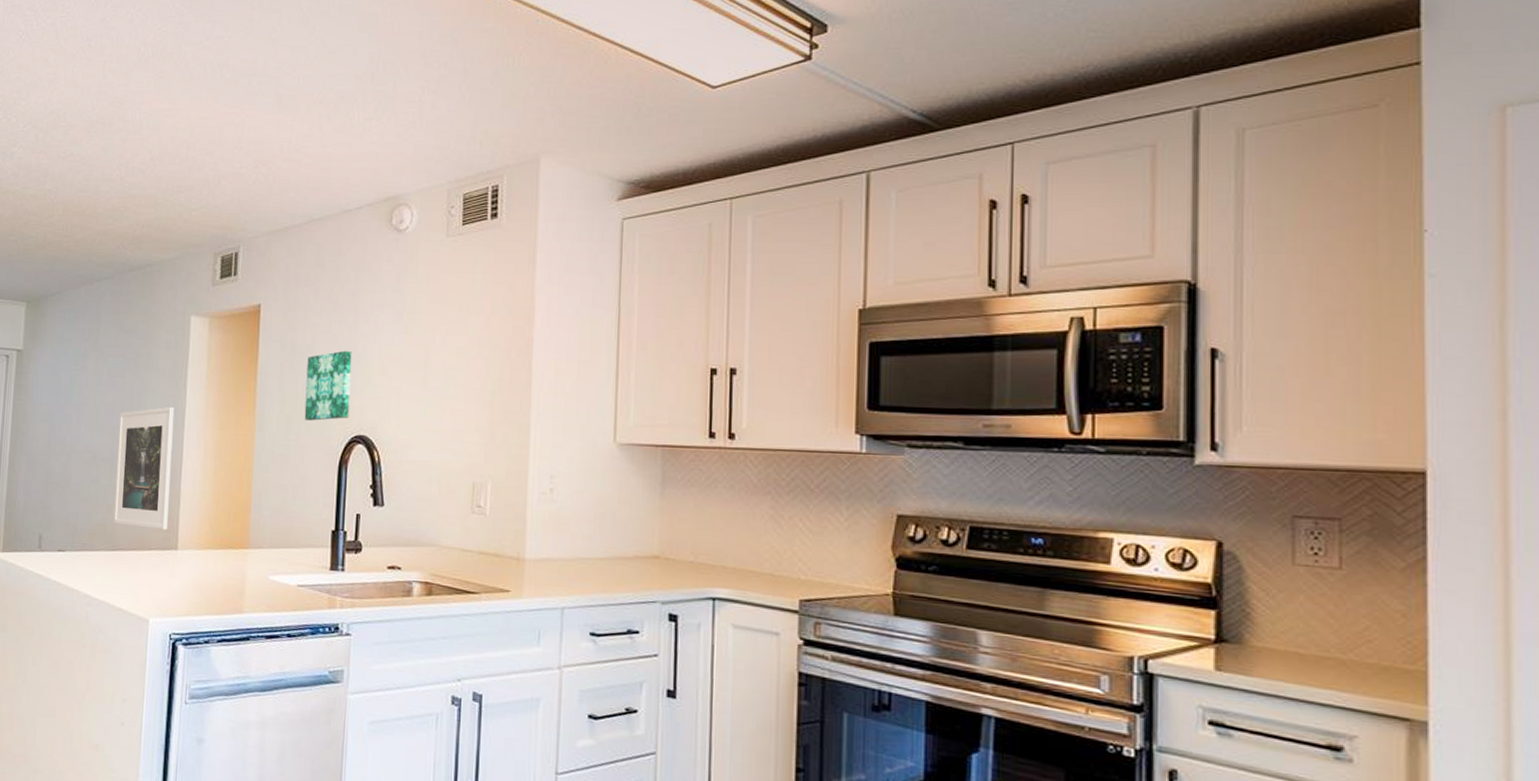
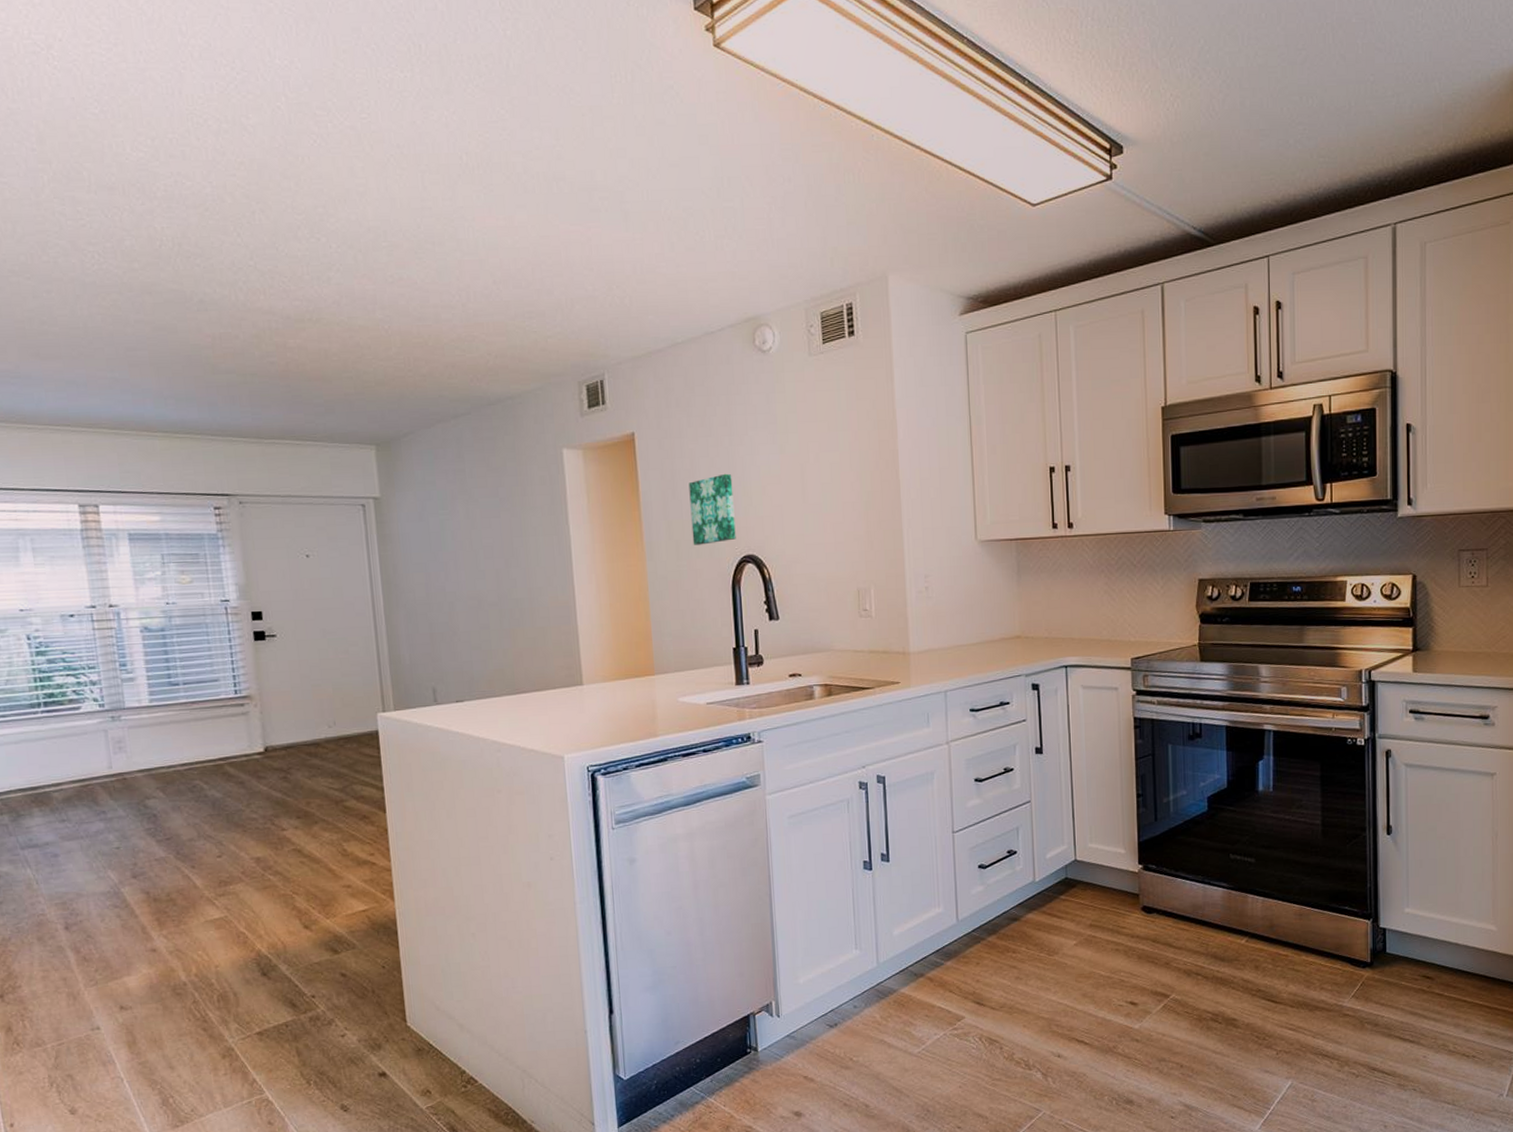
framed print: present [113,407,175,530] -> none [501,544,570,668]

